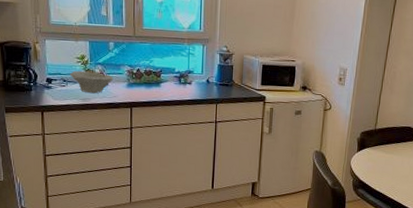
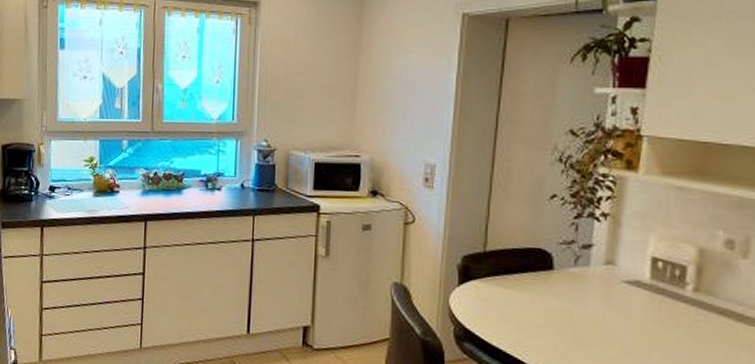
bowl: present [70,70,114,94] -> none [76,175,126,204]

